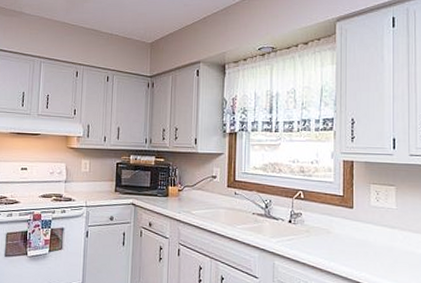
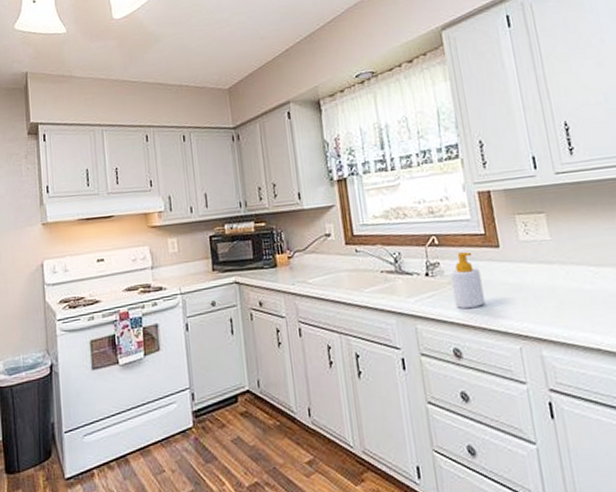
soap bottle: none [309,208,334,255] -> present [450,252,485,309]

